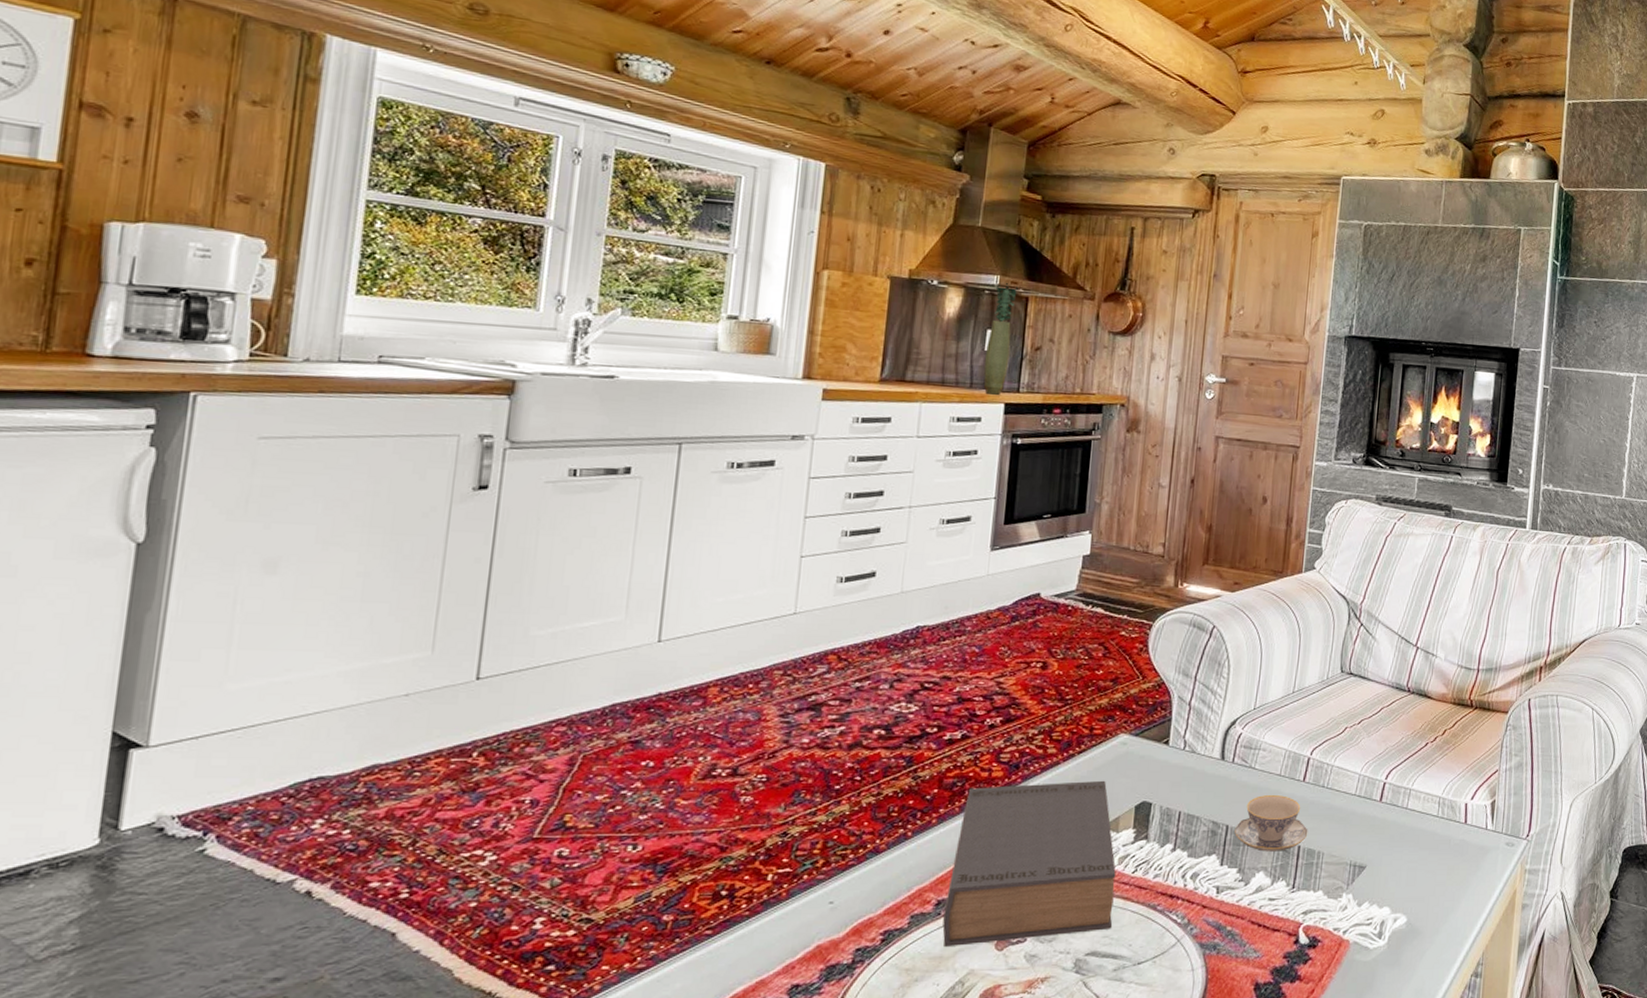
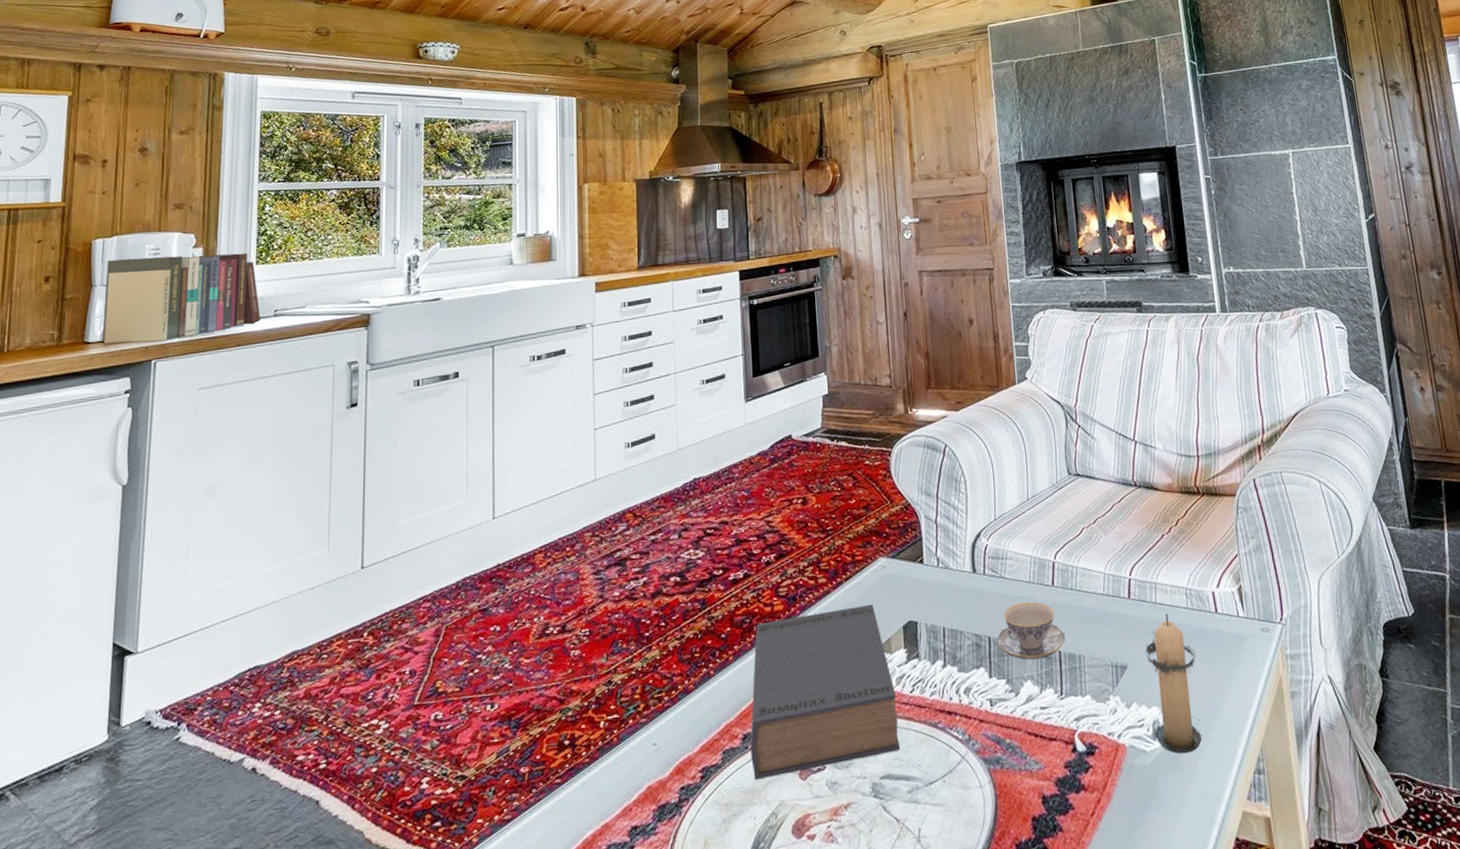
books: none [114,253,358,371] -> present [102,252,261,345]
vase: present [983,283,1018,396] -> none [717,168,738,266]
candle: none [1380,819,1437,954] -> present [1145,613,1202,754]

